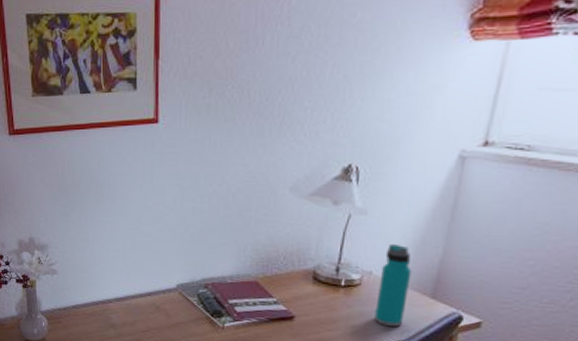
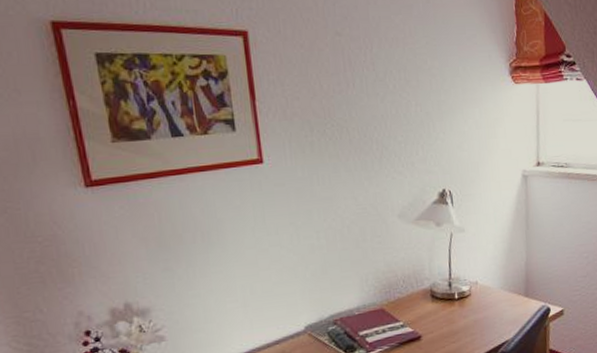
water bottle: present [374,243,412,327] -> none [484,254,509,329]

